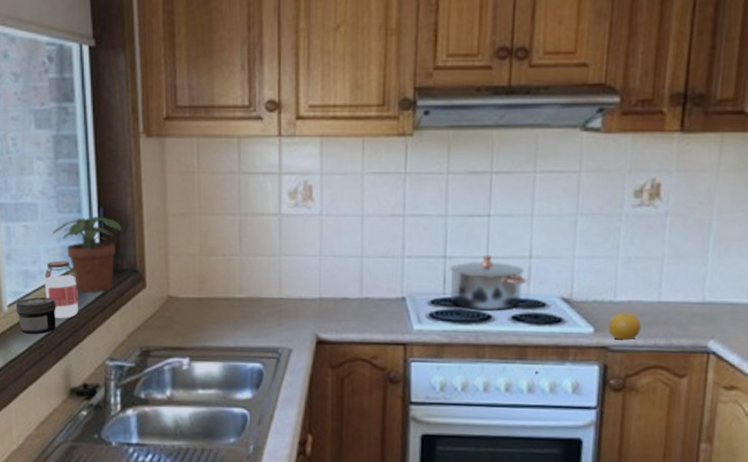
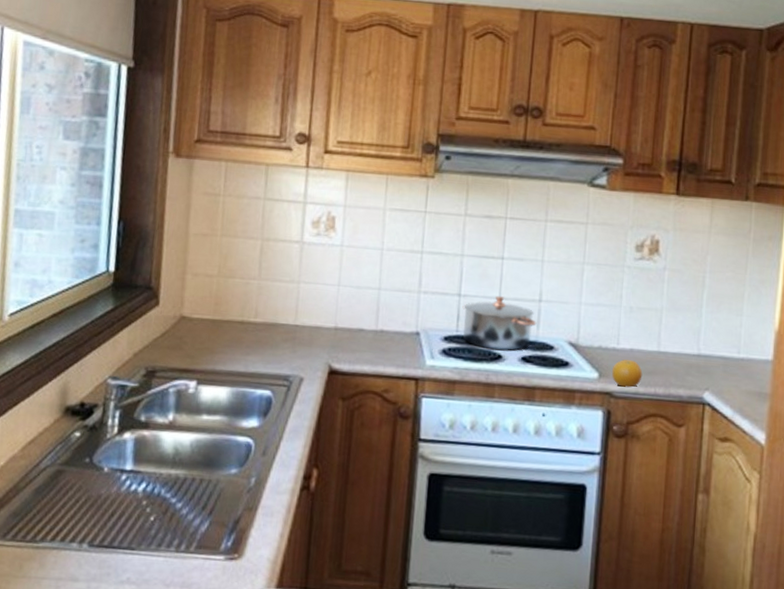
jar: present [15,296,57,335] -> none [17,308,63,348]
jar: present [44,261,79,318] -> none [51,272,89,332]
potted plant: present [52,217,122,293] -> none [67,230,141,308]

